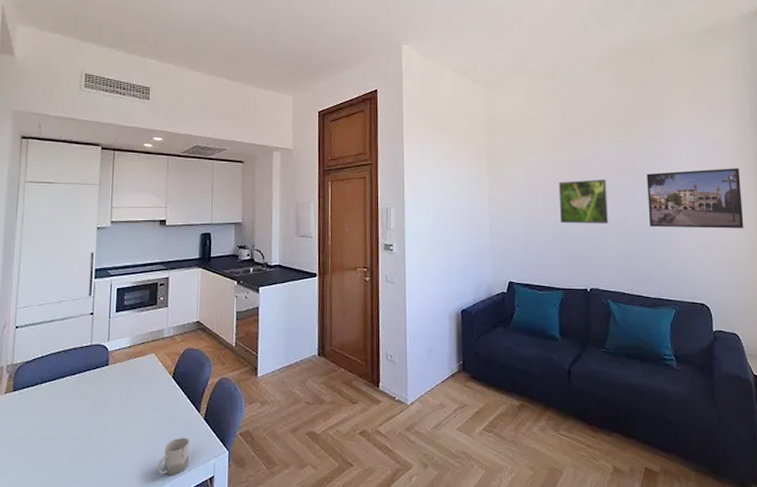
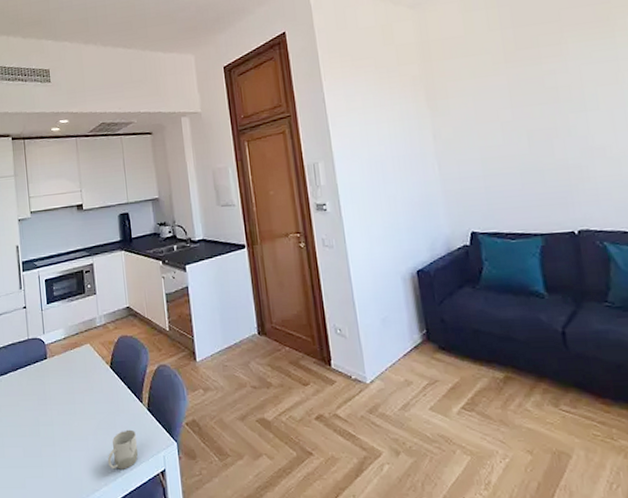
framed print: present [559,179,609,224] -> none [520,95,592,156]

